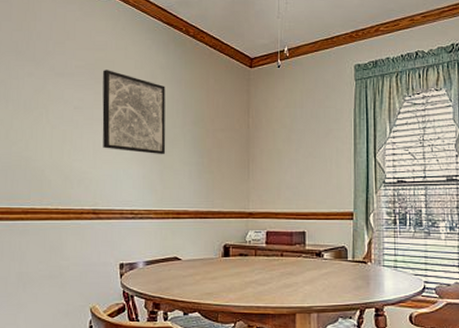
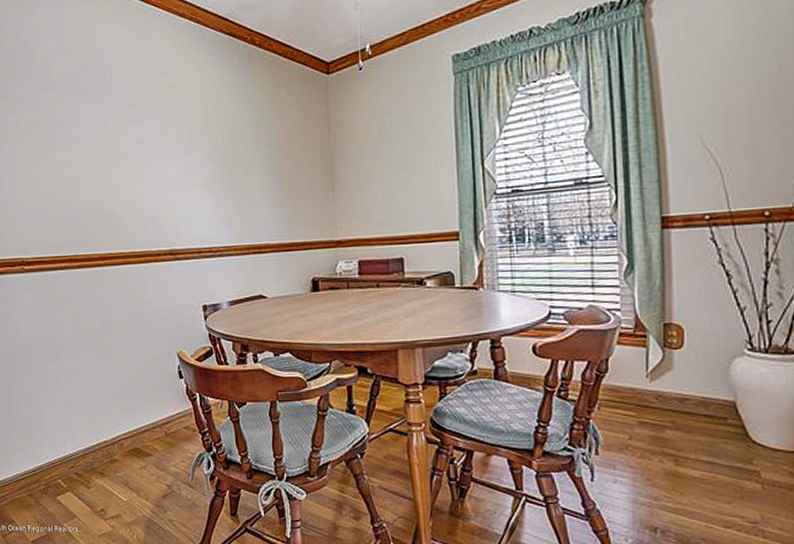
wall art: present [102,70,166,155] -> none [165,95,241,185]

